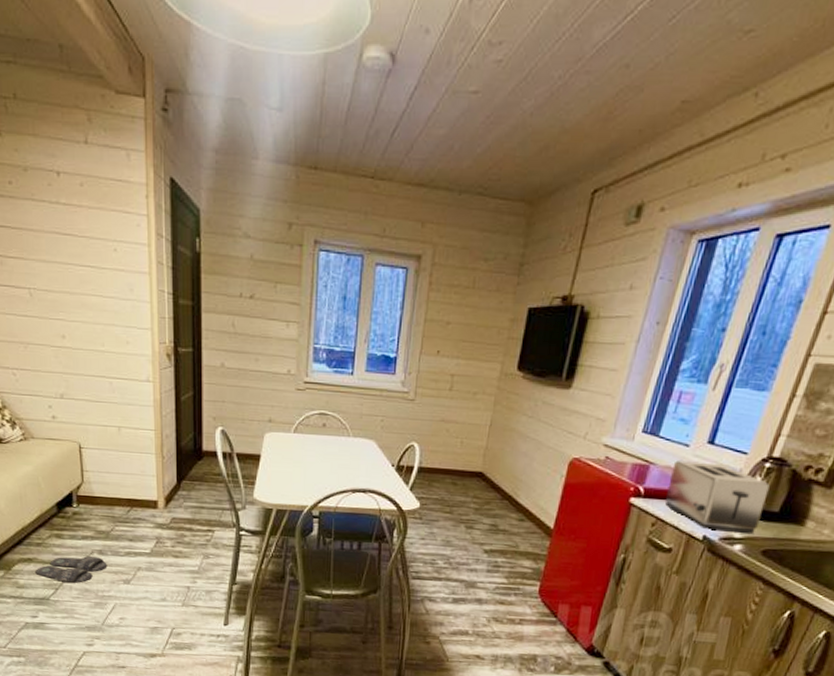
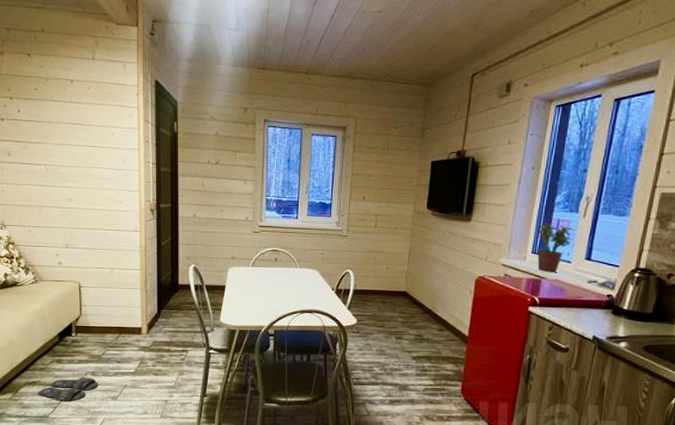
potted plant: none [647,394,697,459] -> present [537,222,572,273]
toaster: present [665,460,770,533] -> none [557,275,641,332]

